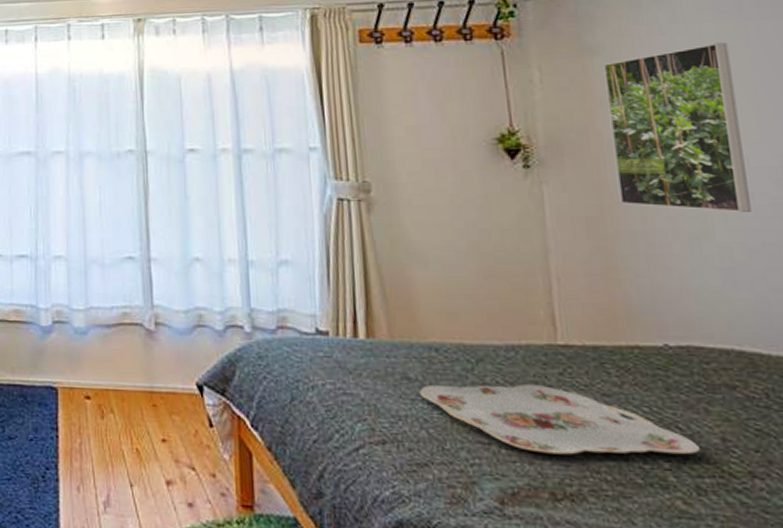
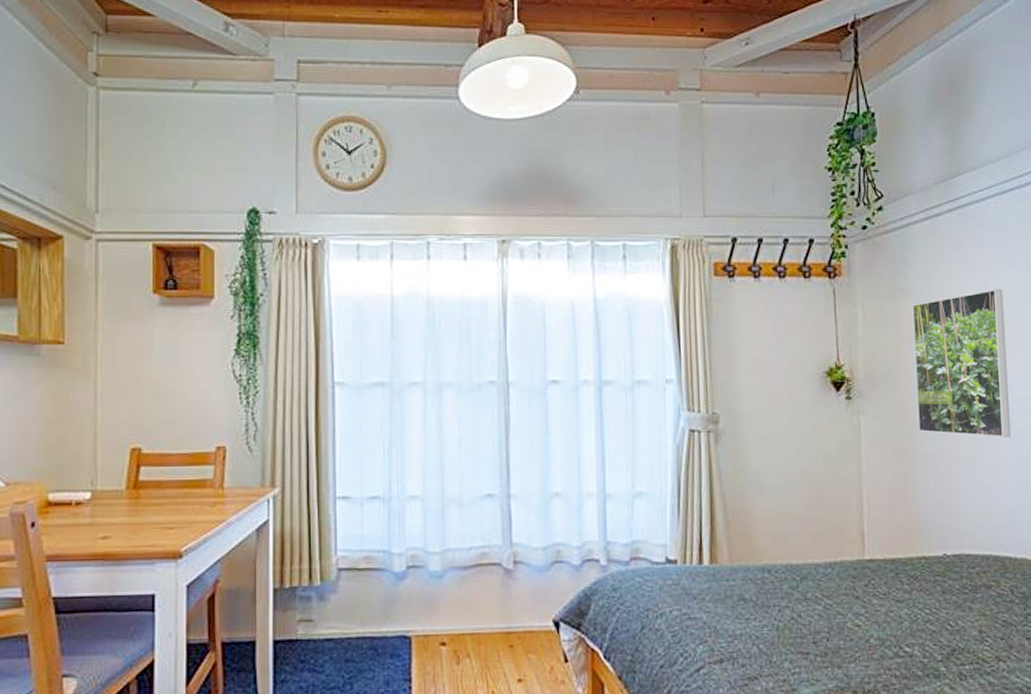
serving tray: present [419,384,701,455] -> none [753,597,965,658]

